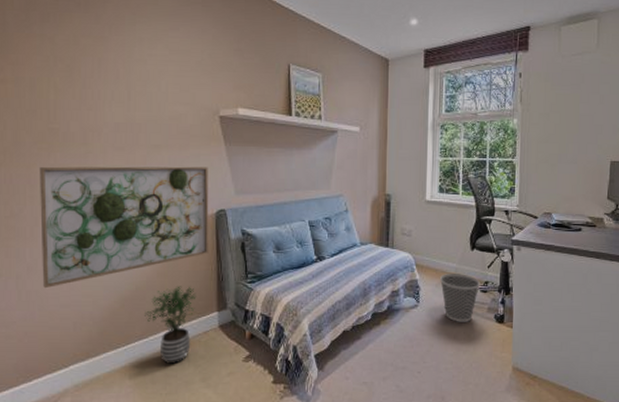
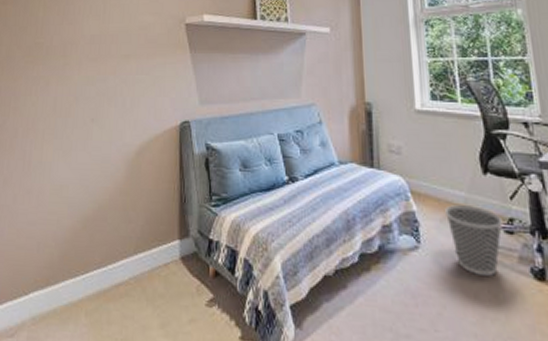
wall art: present [40,166,209,289] -> none [15,75,173,204]
potted plant: present [145,286,196,364] -> none [105,206,158,302]

